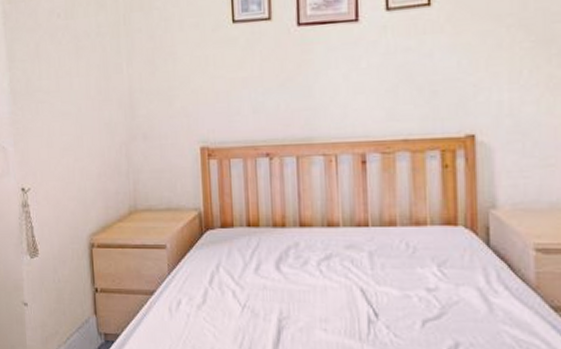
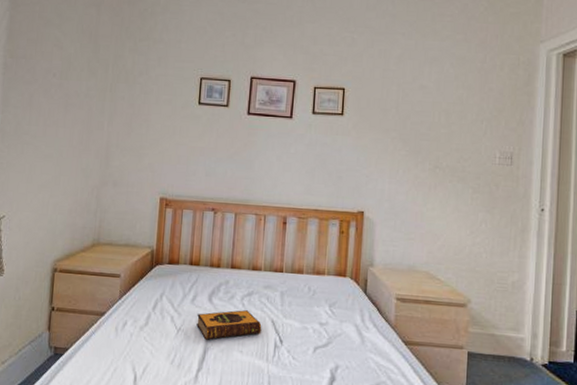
hardback book: none [264,278,349,317] -> present [197,310,262,340]

